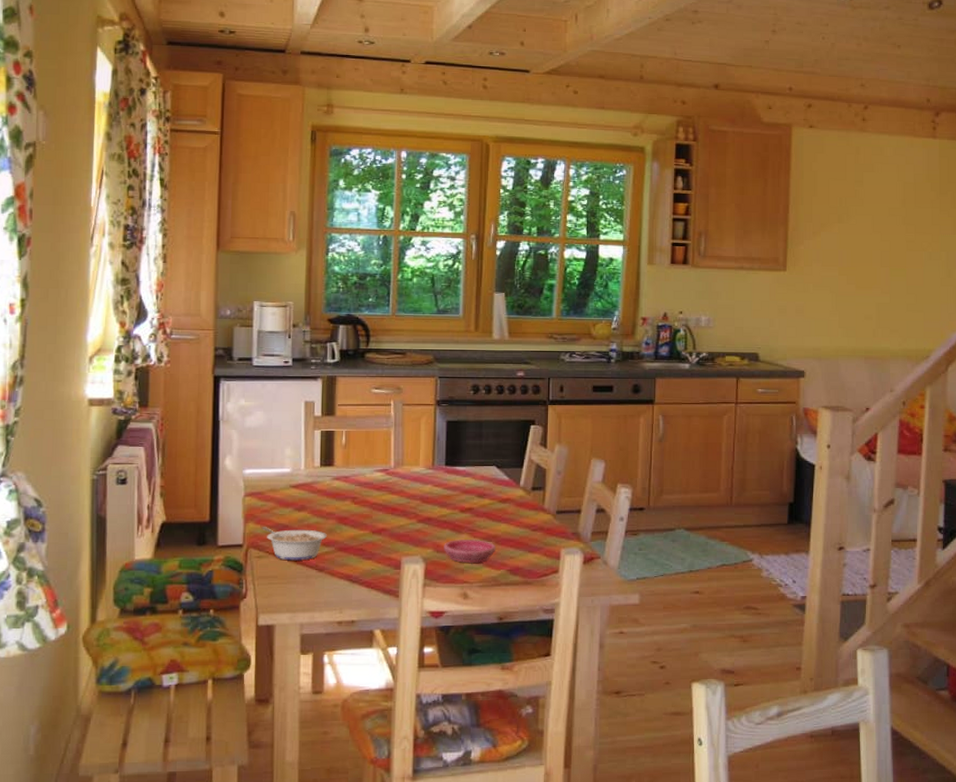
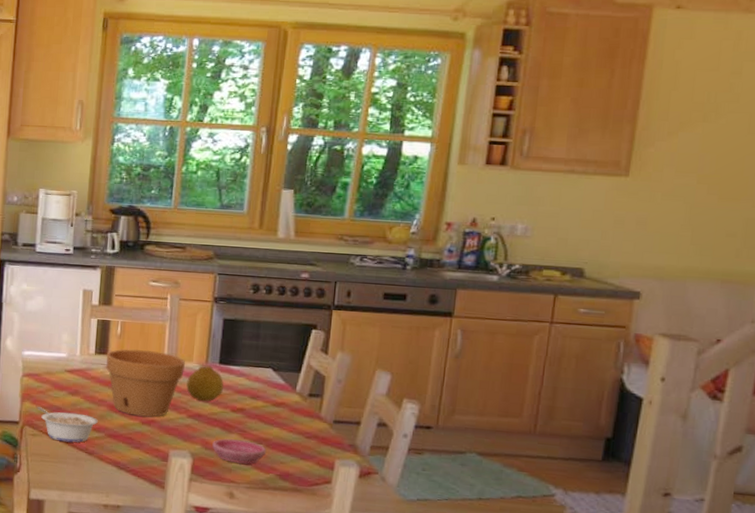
flower pot: none [332,457,412,526] -> present [106,349,185,417]
fruit: none [415,468,452,505] -> present [186,365,224,402]

